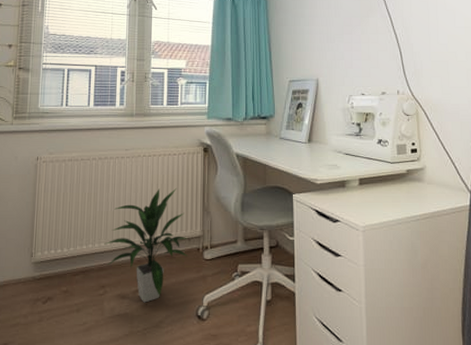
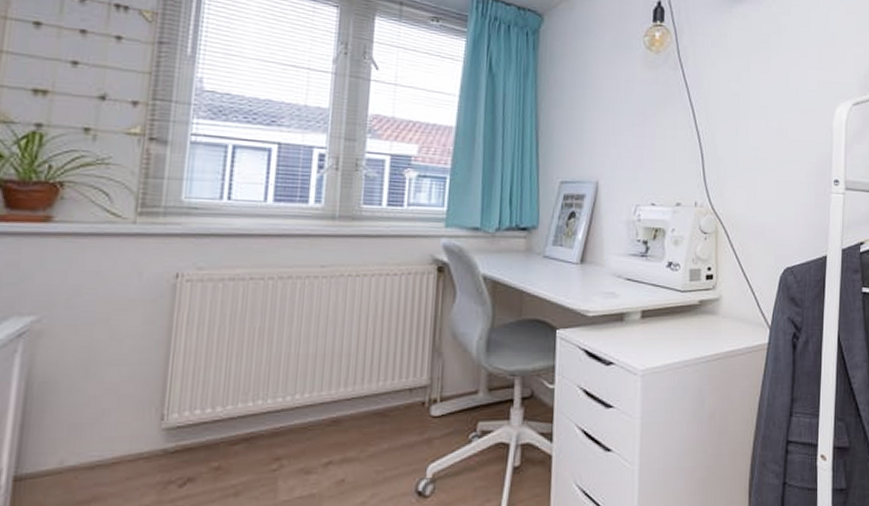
indoor plant: present [104,188,188,303] -> none [282,321,410,479]

